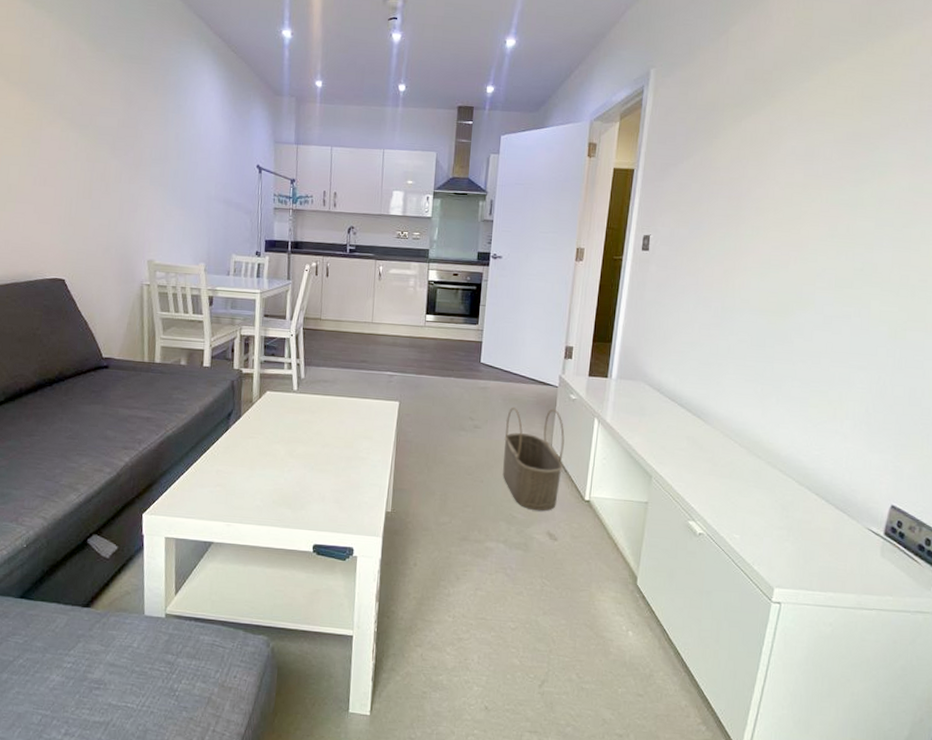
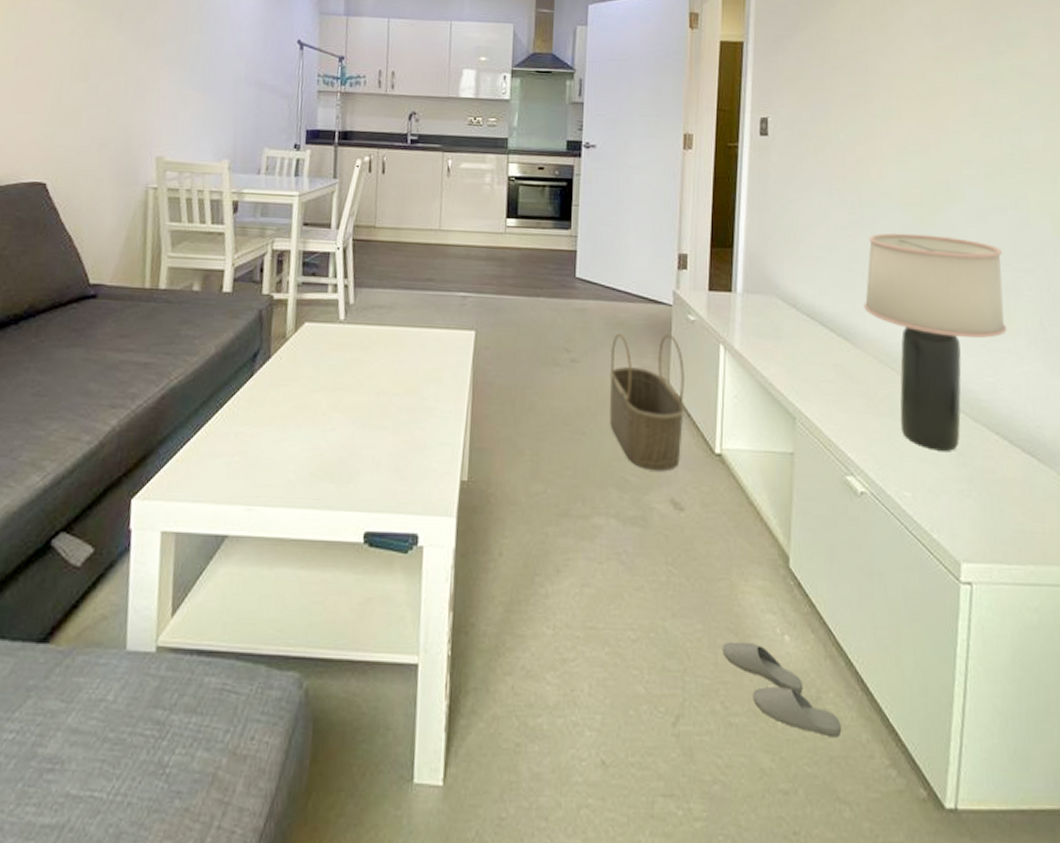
slippers: none [580,633,667,702] -> present [722,641,842,738]
table lamp: none [717,333,841,506] -> present [864,233,1007,451]

